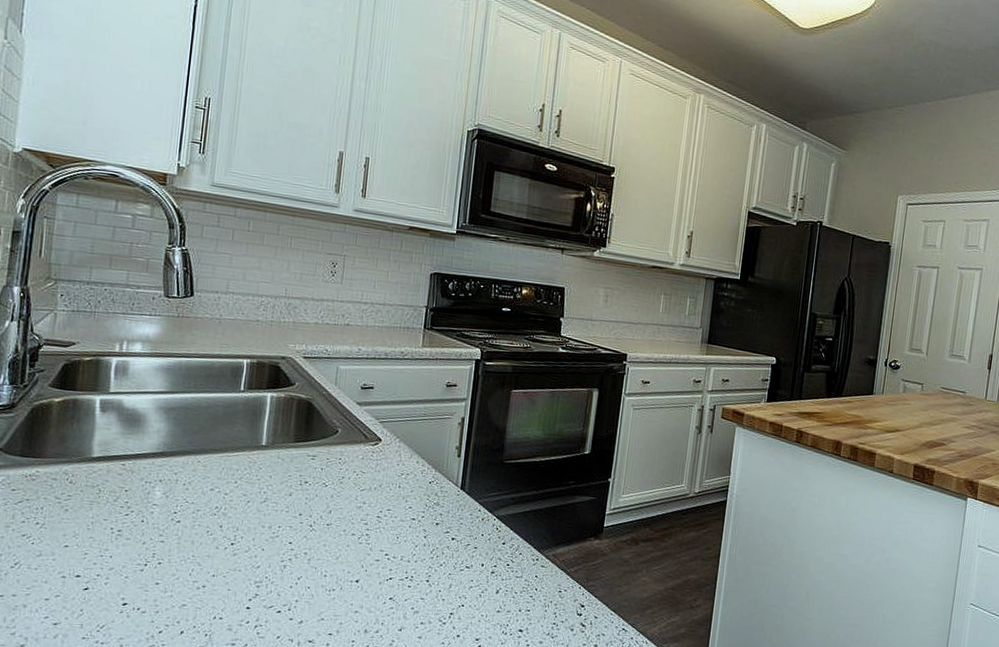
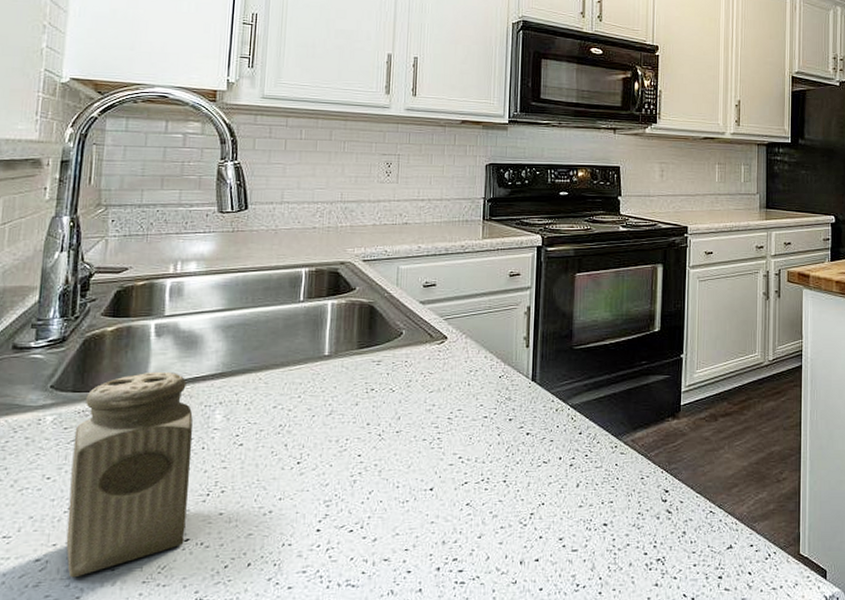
salt shaker: none [12,444,134,628] -> present [66,371,194,578]

